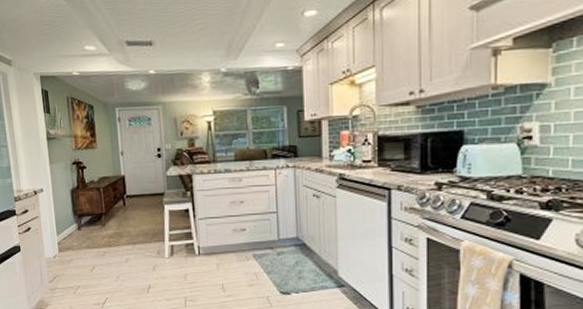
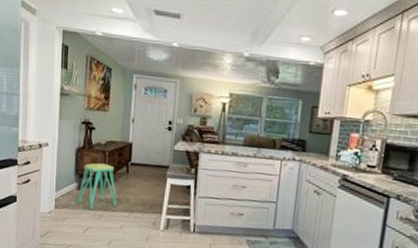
stool: none [79,200,119,247] -> present [77,163,117,209]

